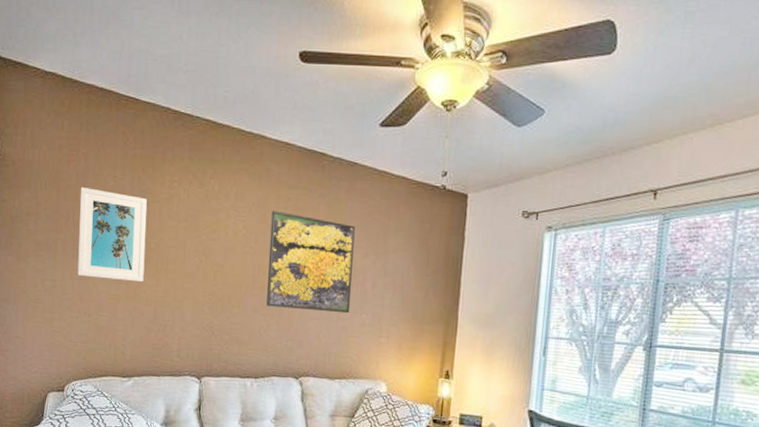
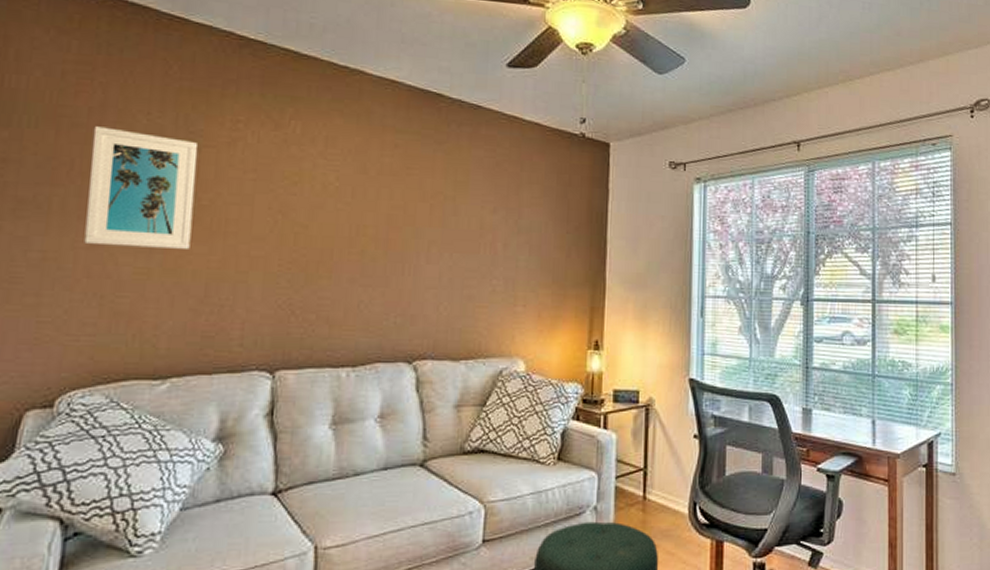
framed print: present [266,210,355,313] -> none [368,159,481,279]

